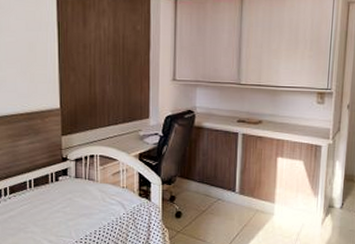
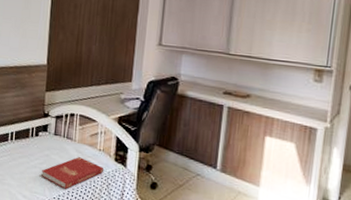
book: none [66,197,128,229] -> present [41,157,103,190]

